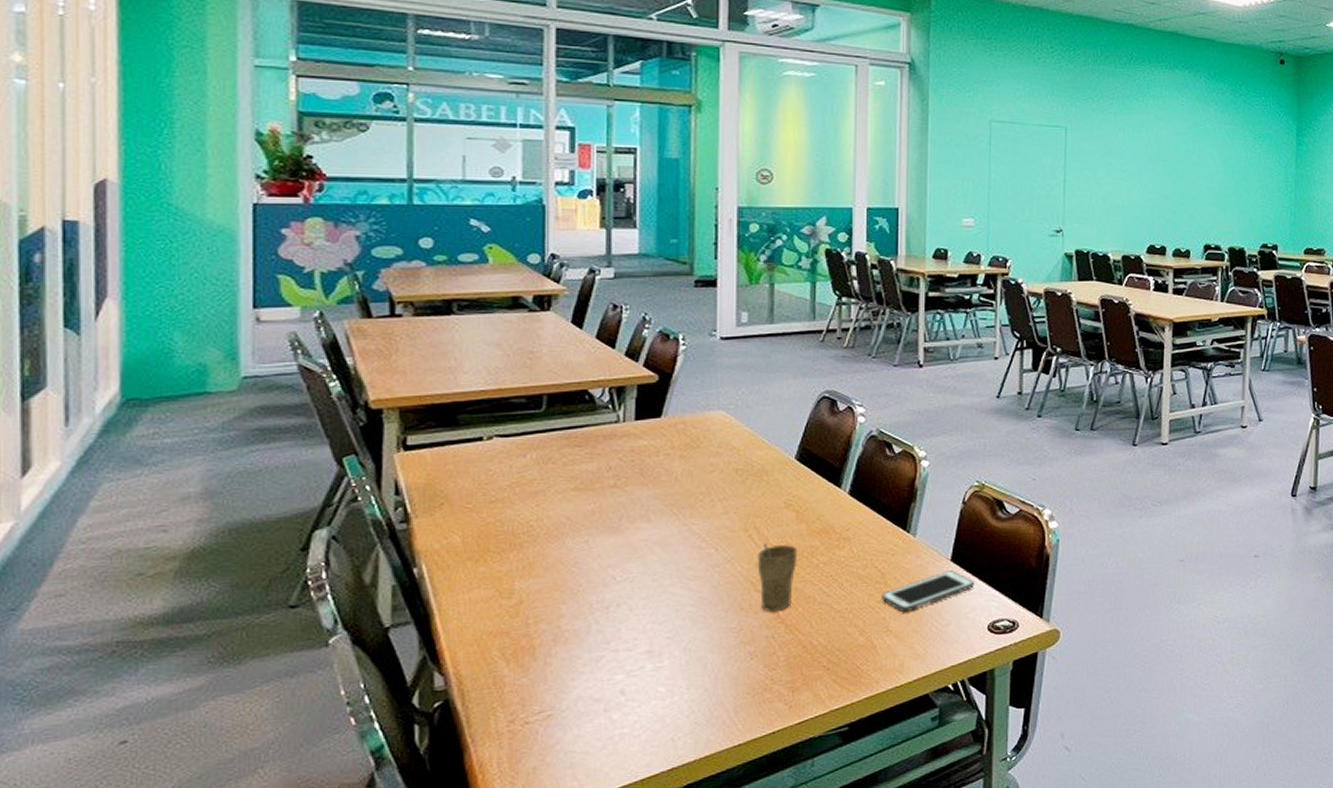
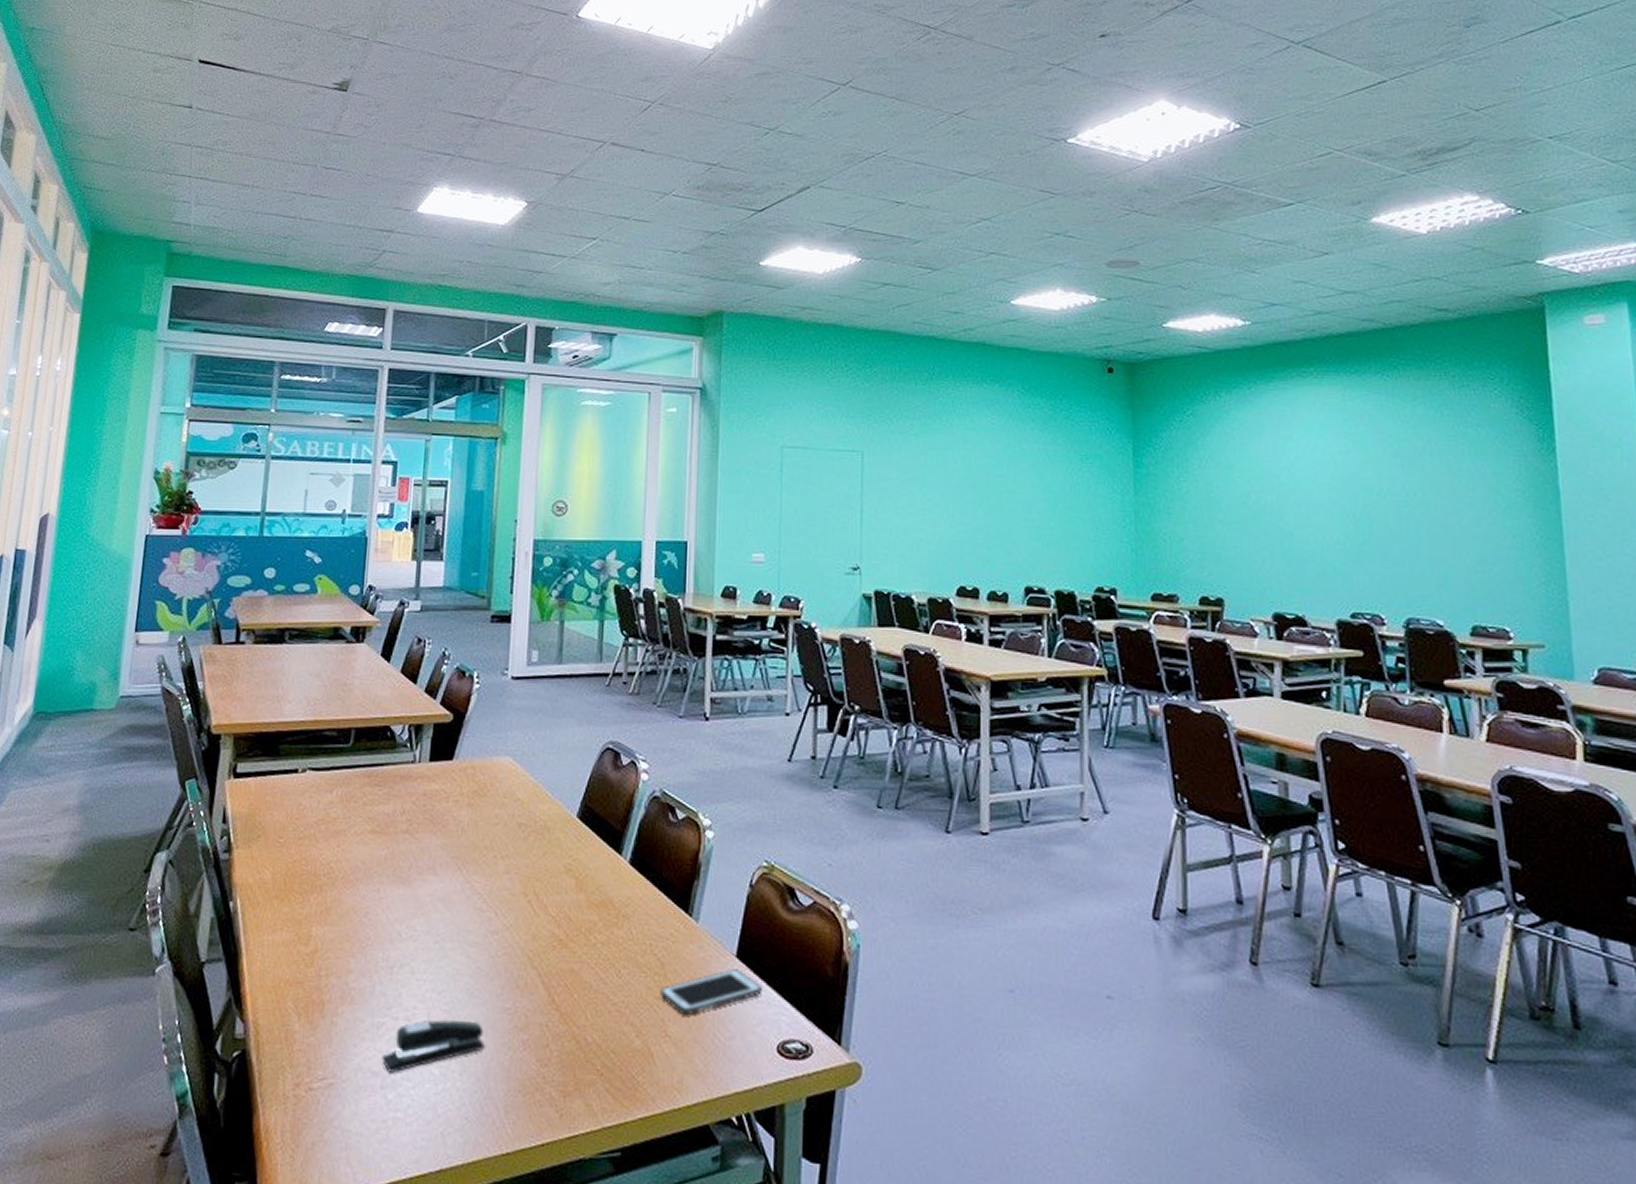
stapler: none [603,642,711,697] -> present [381,1019,485,1073]
cup: present [757,543,797,611] -> none [535,912,575,995]

